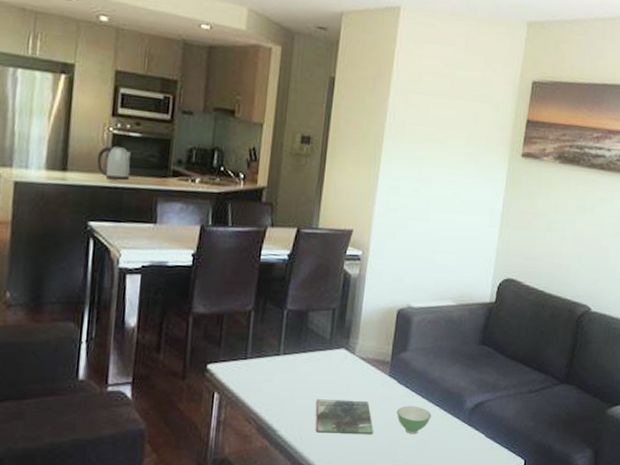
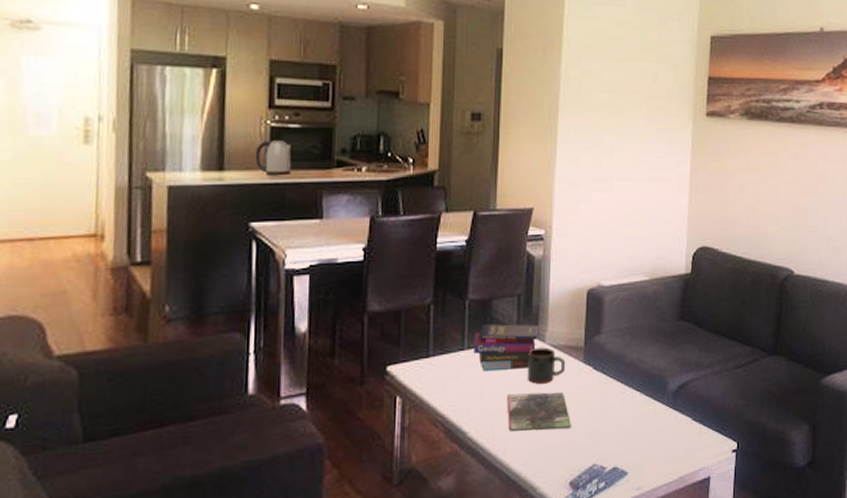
books: none [288,333,349,377] -> present [474,324,538,371]
mug: none [336,359,373,392] -> present [527,347,566,384]
bowl: present [397,406,432,434] -> none [595,393,633,425]

